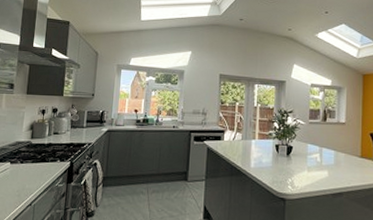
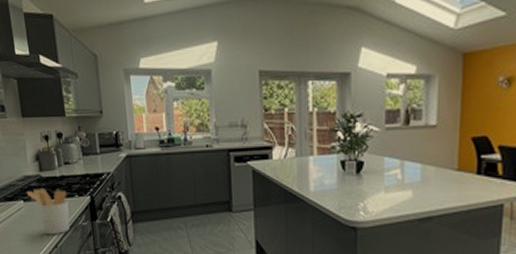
utensil holder: none [14,153,51,194] -> present [26,188,70,235]

